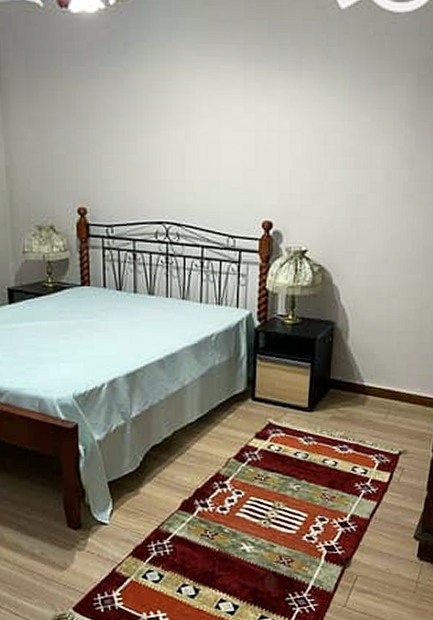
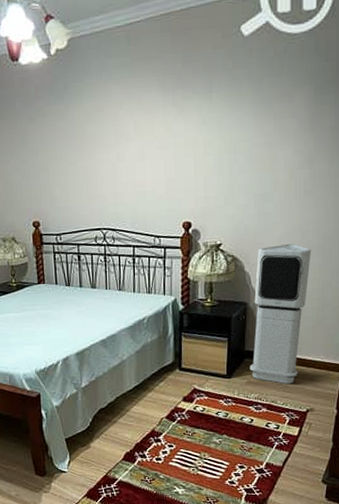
air purifier: none [335,255,409,421] -> present [250,243,311,384]

